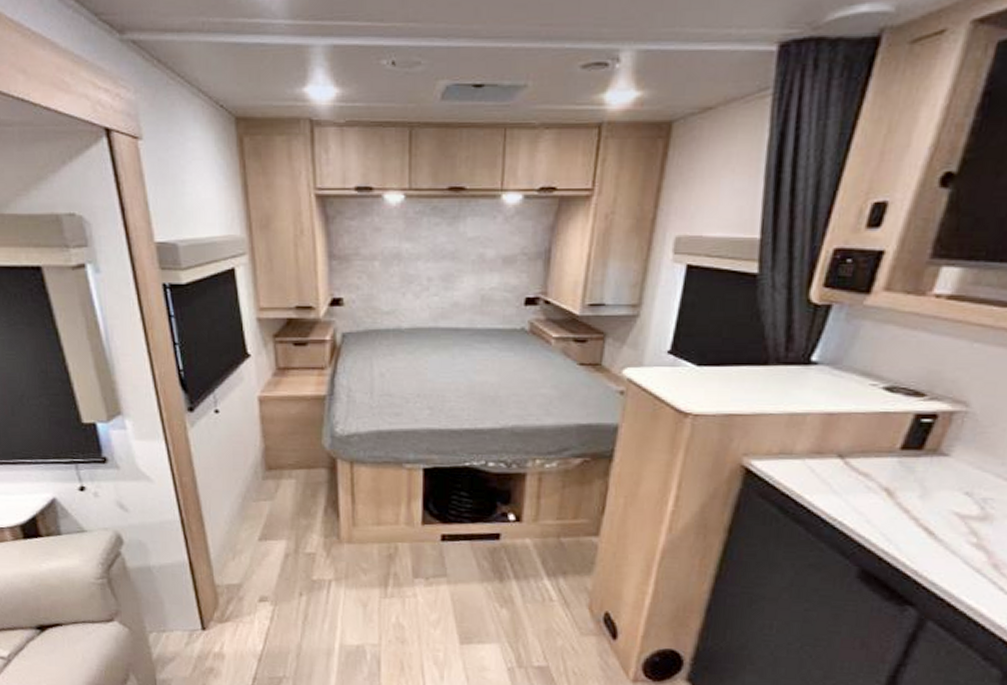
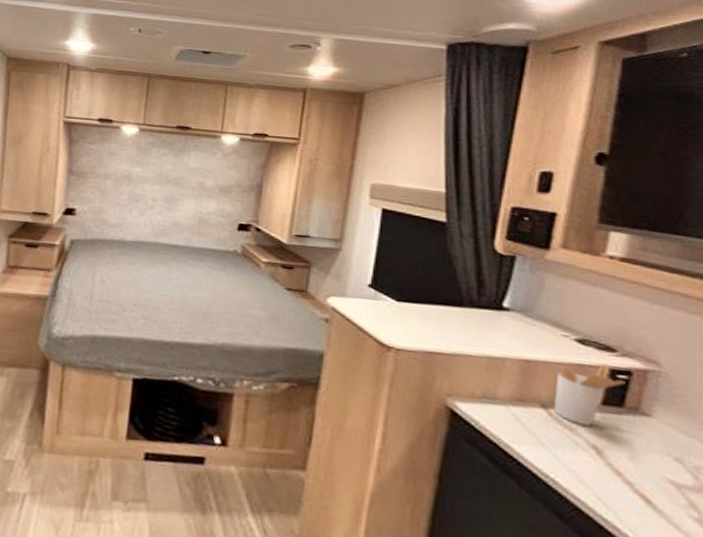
utensil holder: none [850,409,929,471] -> present [553,363,626,426]

